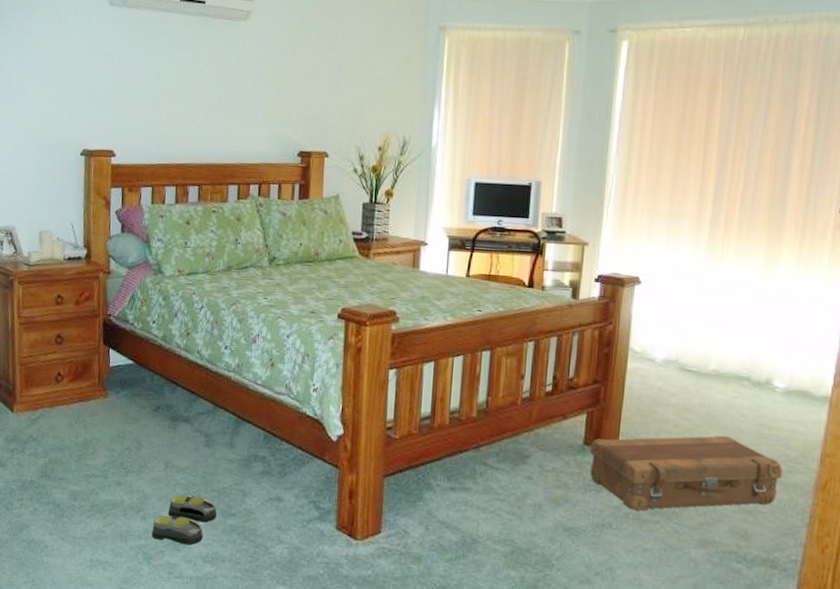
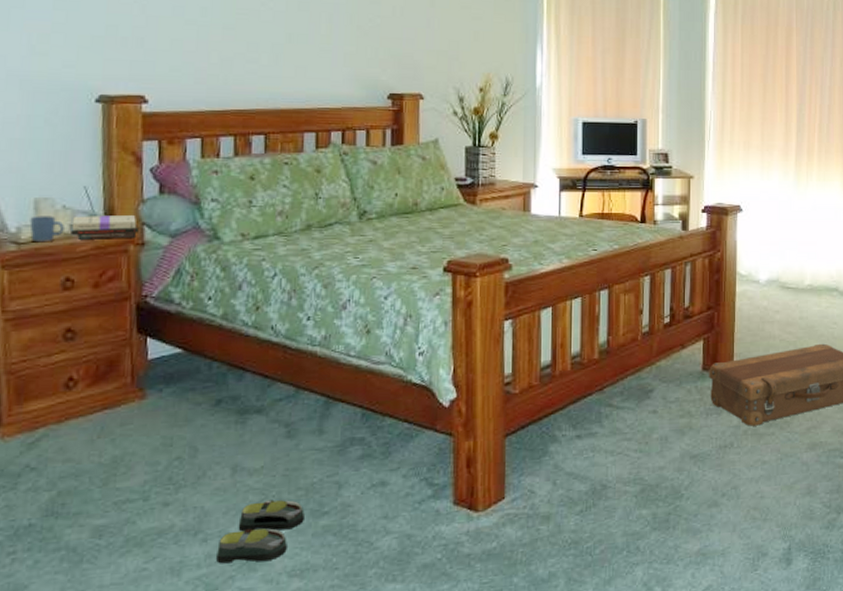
mug: none [36,244,58,266] -> present [29,216,64,243]
books: none [60,246,107,267] -> present [68,214,139,239]

